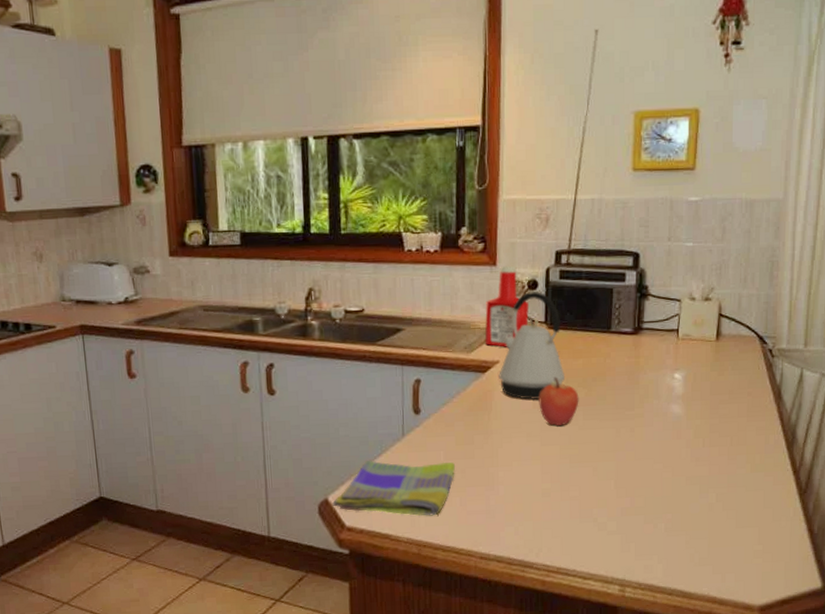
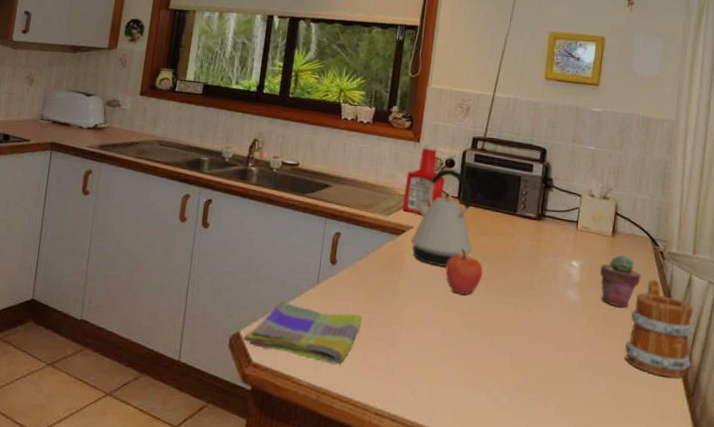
potted succulent: none [705,359,749,415] -> present [600,255,641,308]
mug: none [734,380,806,478] -> present [625,279,694,377]

